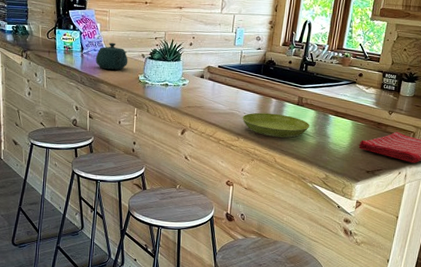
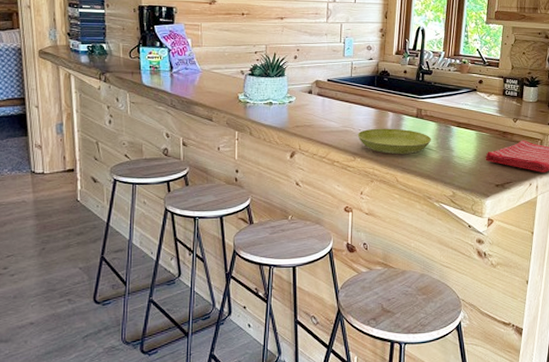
teapot: present [95,43,128,70] -> none [187,60,226,90]

